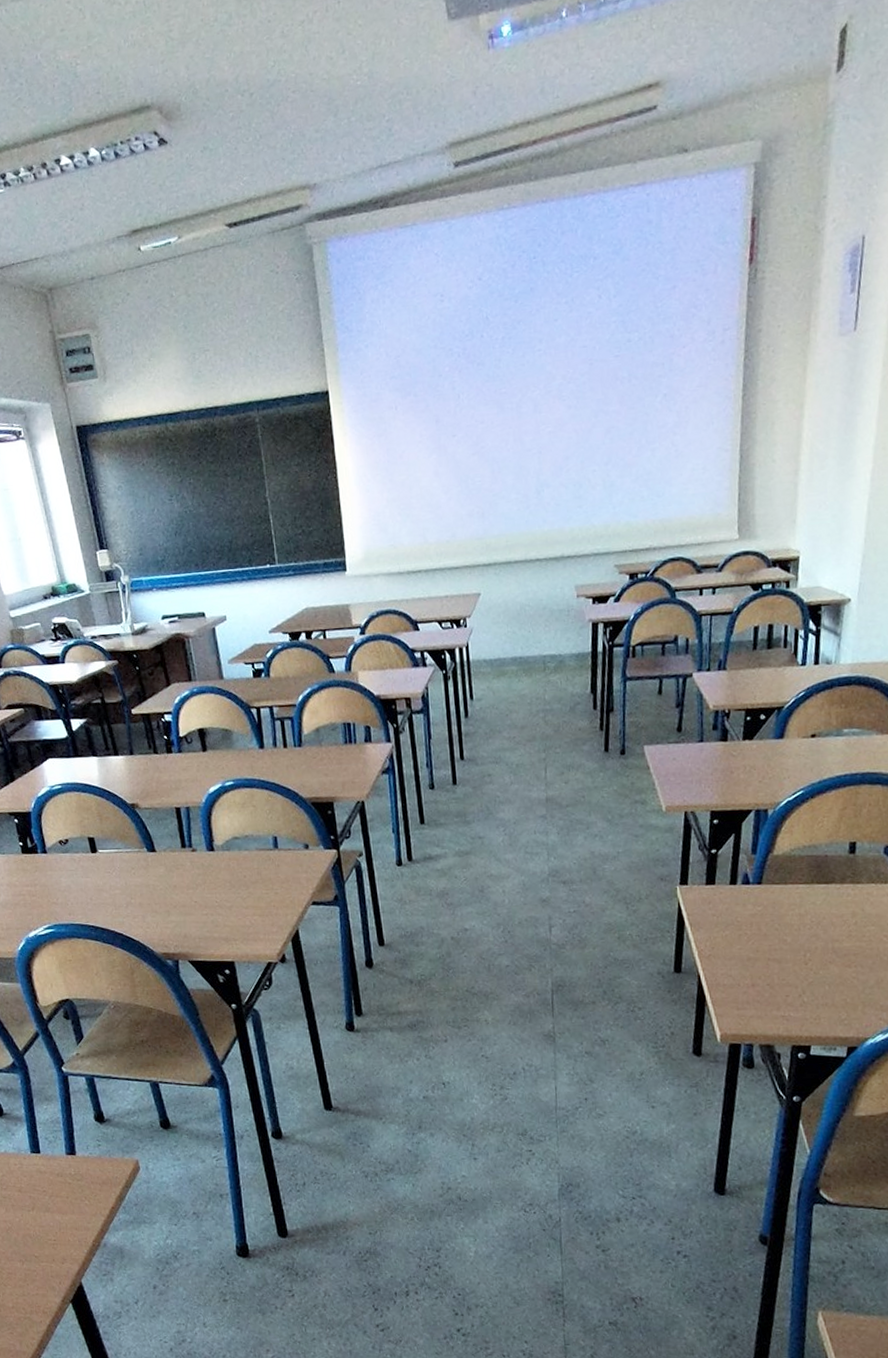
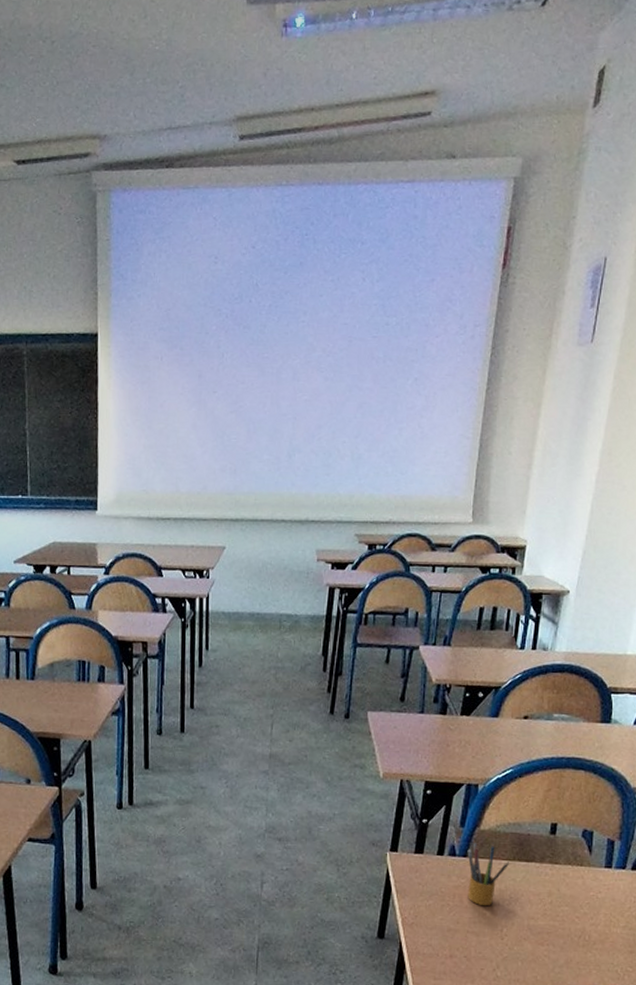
pencil box: none [761,865,808,933] -> present [467,839,510,906]

